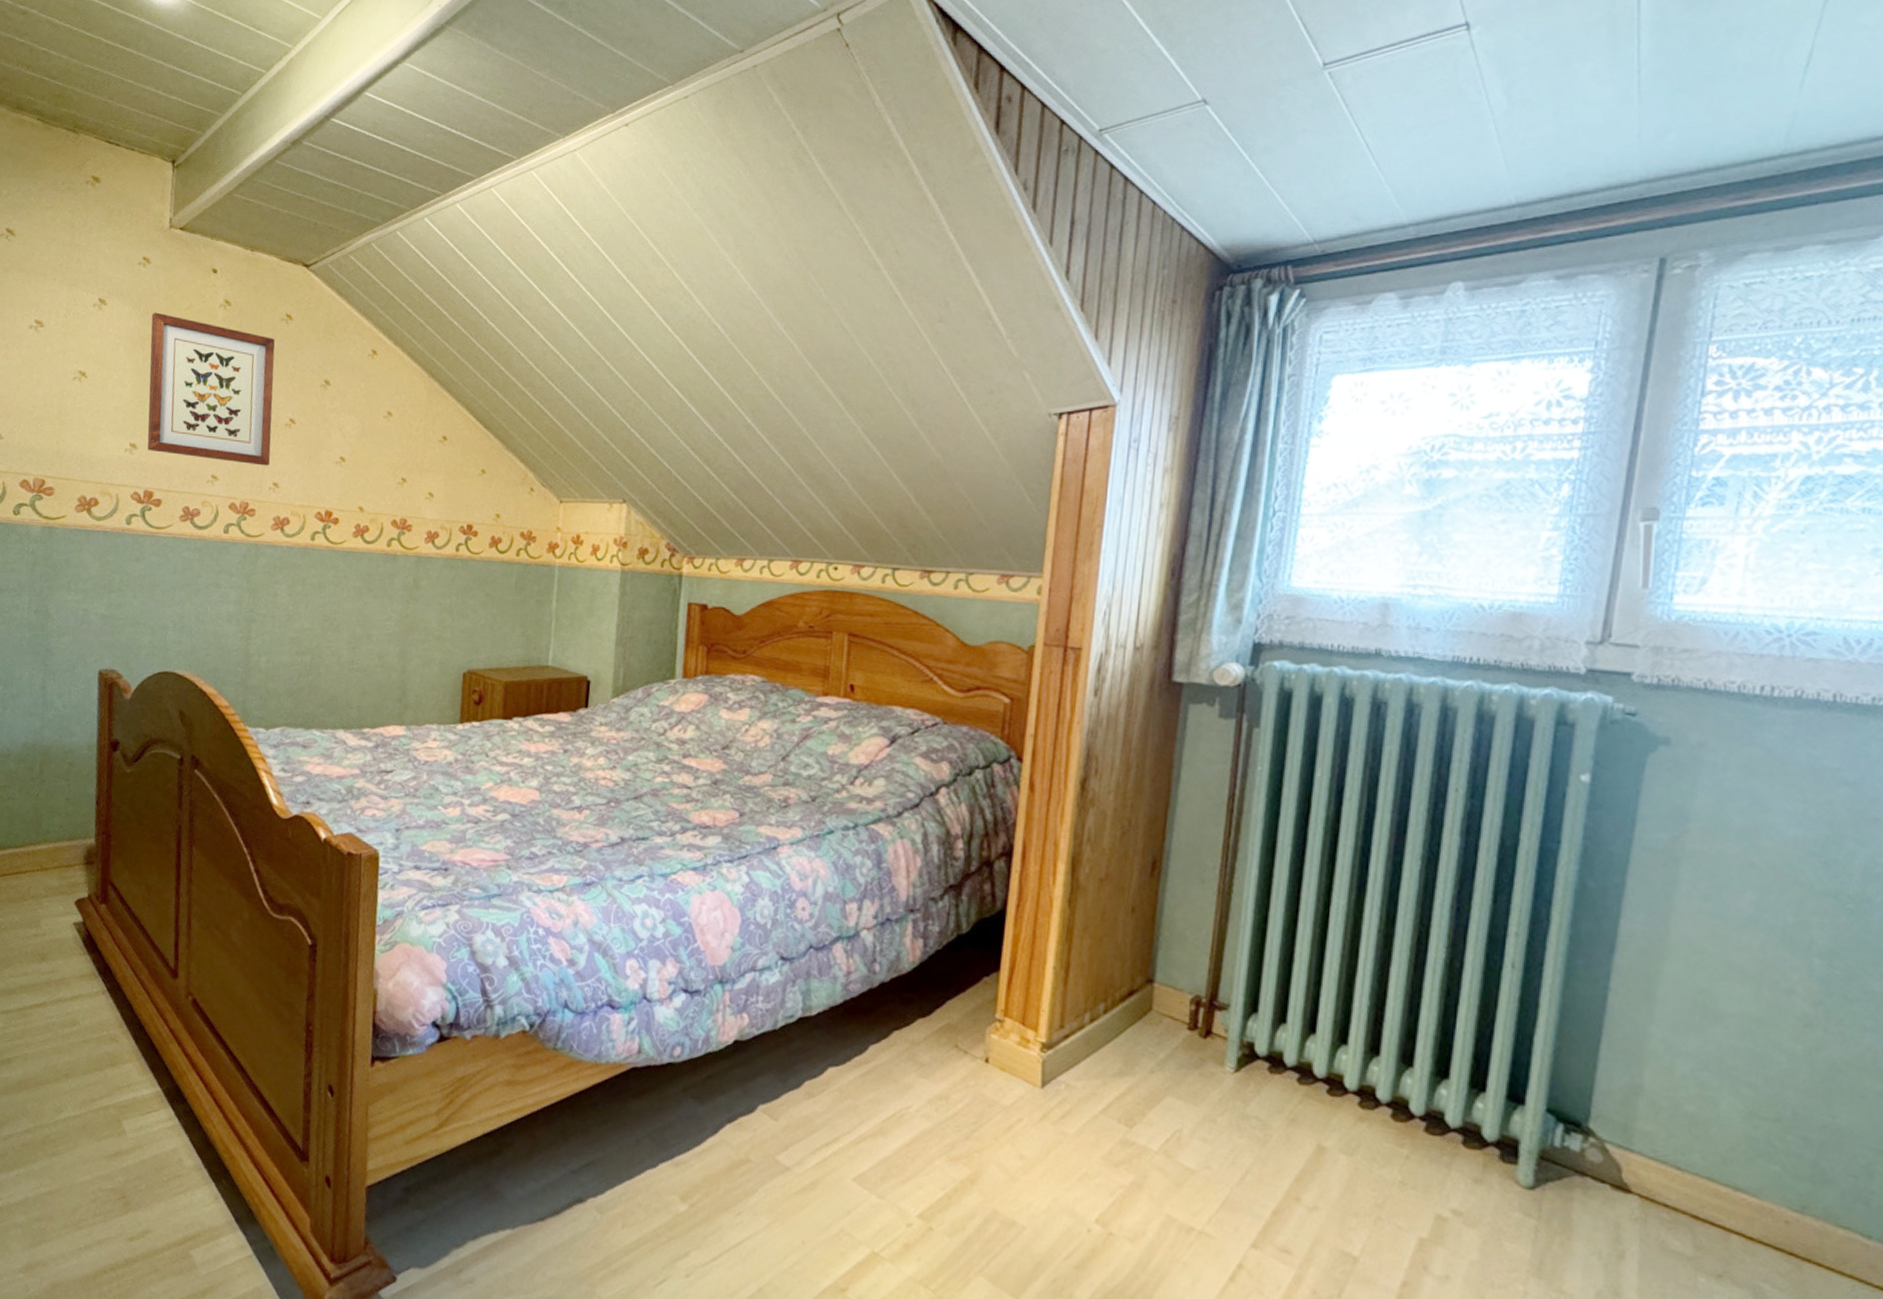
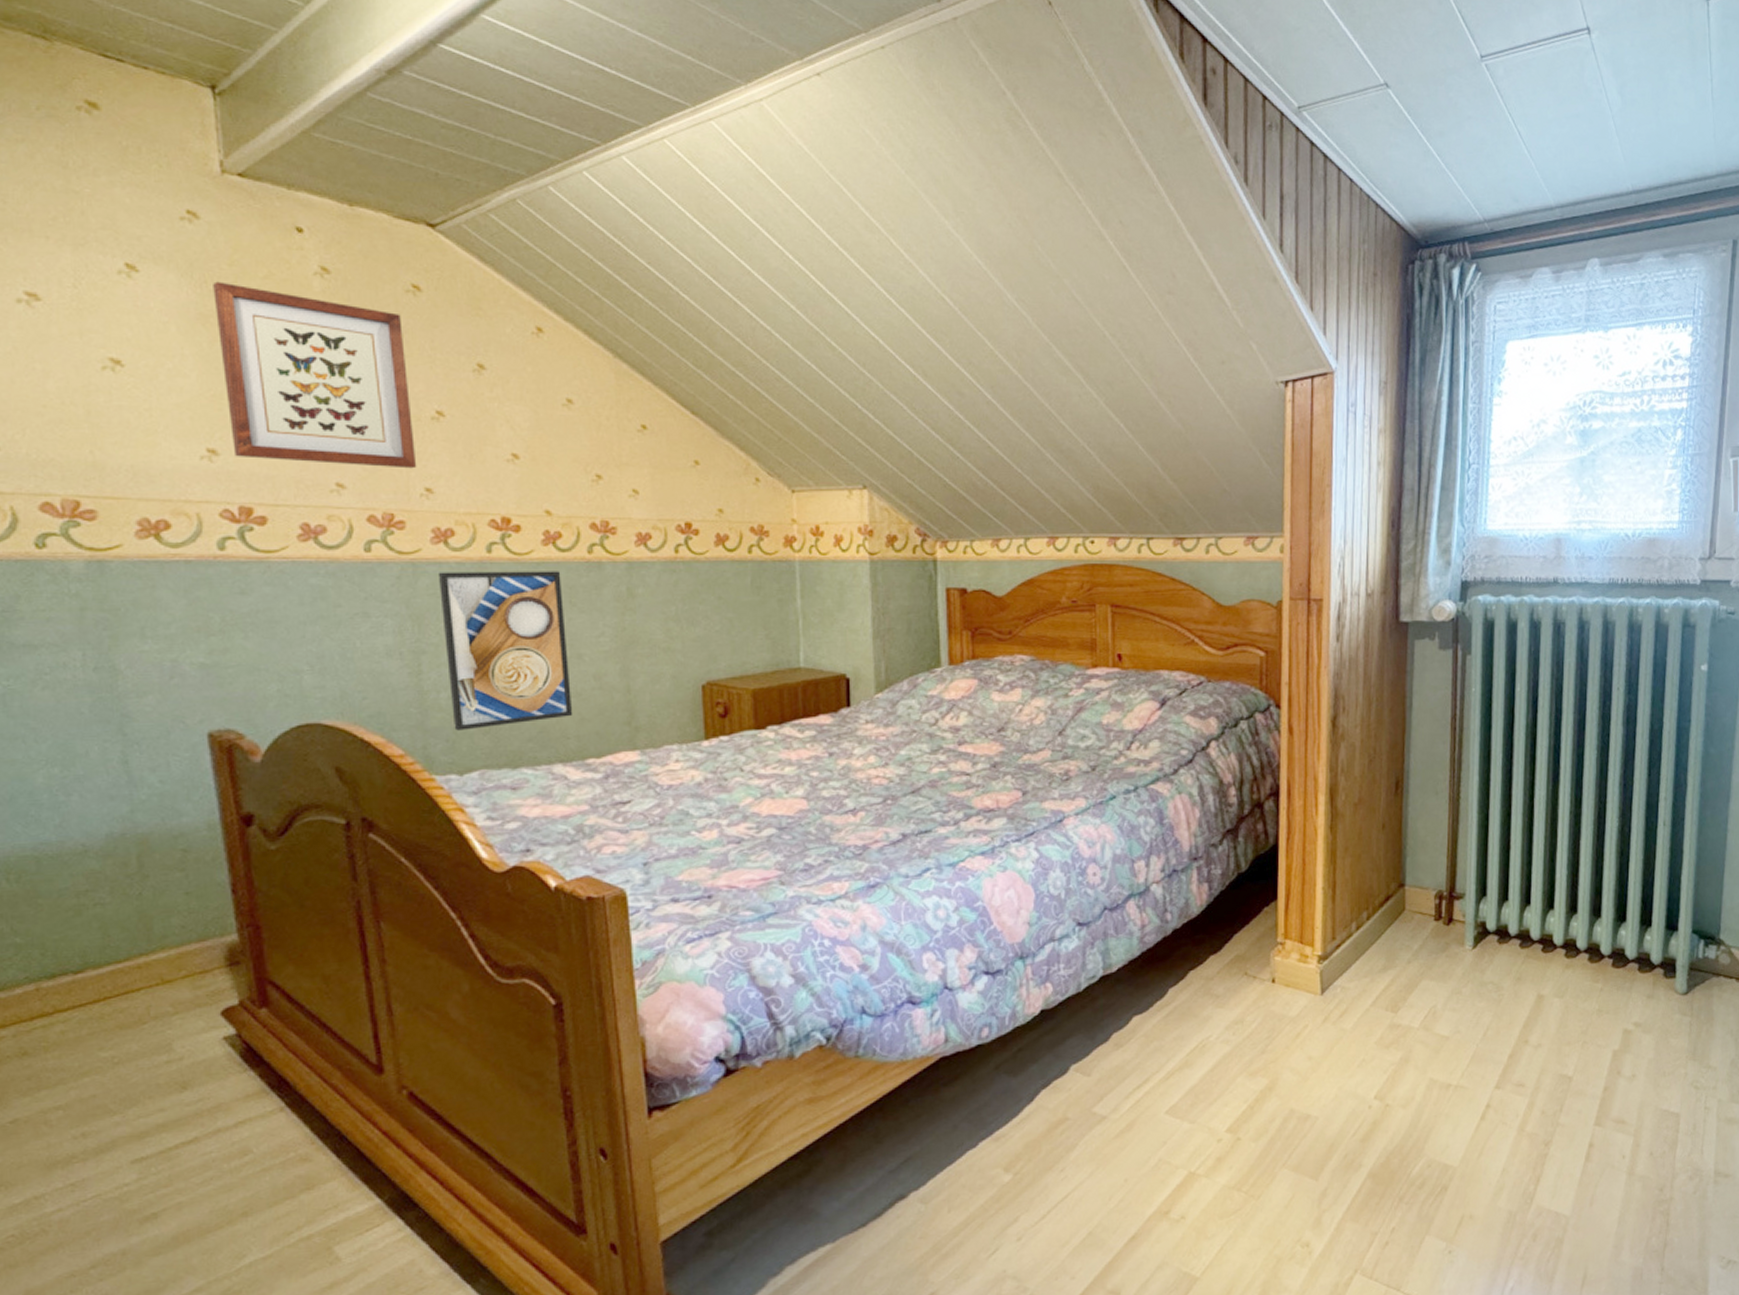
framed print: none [267,554,364,691] -> present [437,571,573,731]

